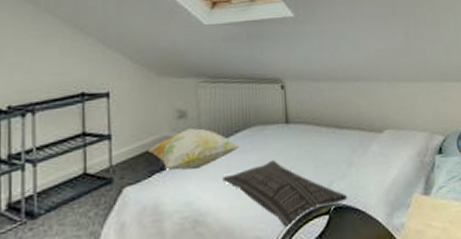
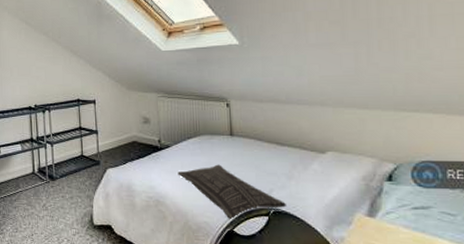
decorative pillow: present [147,127,240,171] -> none [122,131,192,164]

